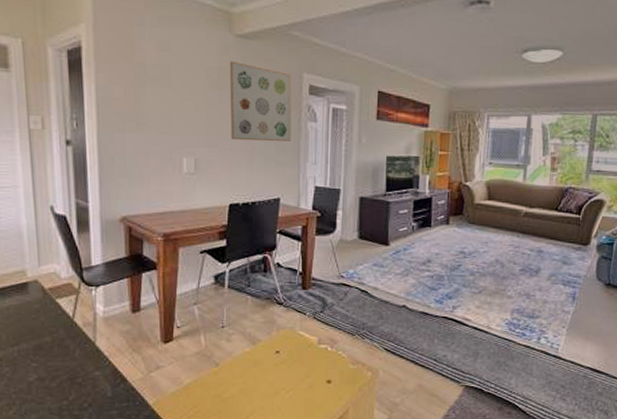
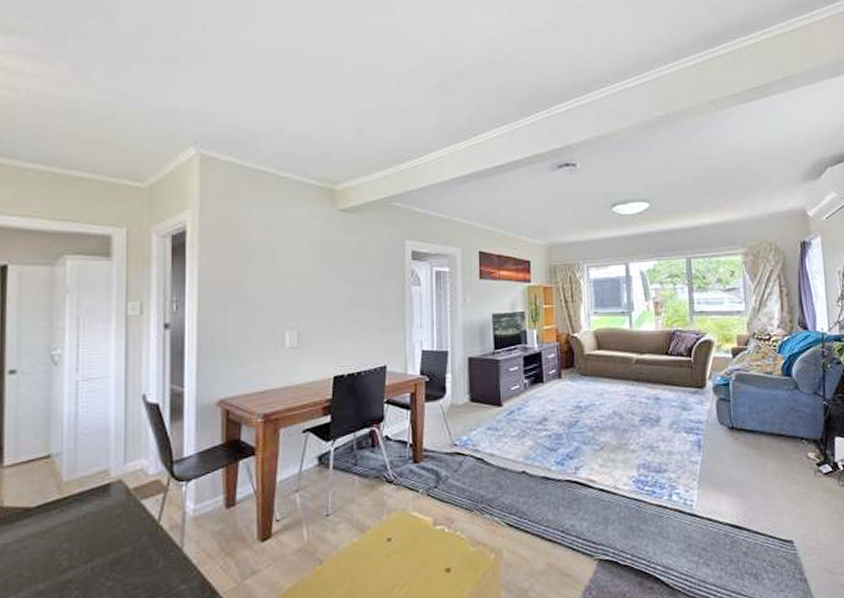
wall art: present [229,60,292,142] -> none [333,233,396,310]

